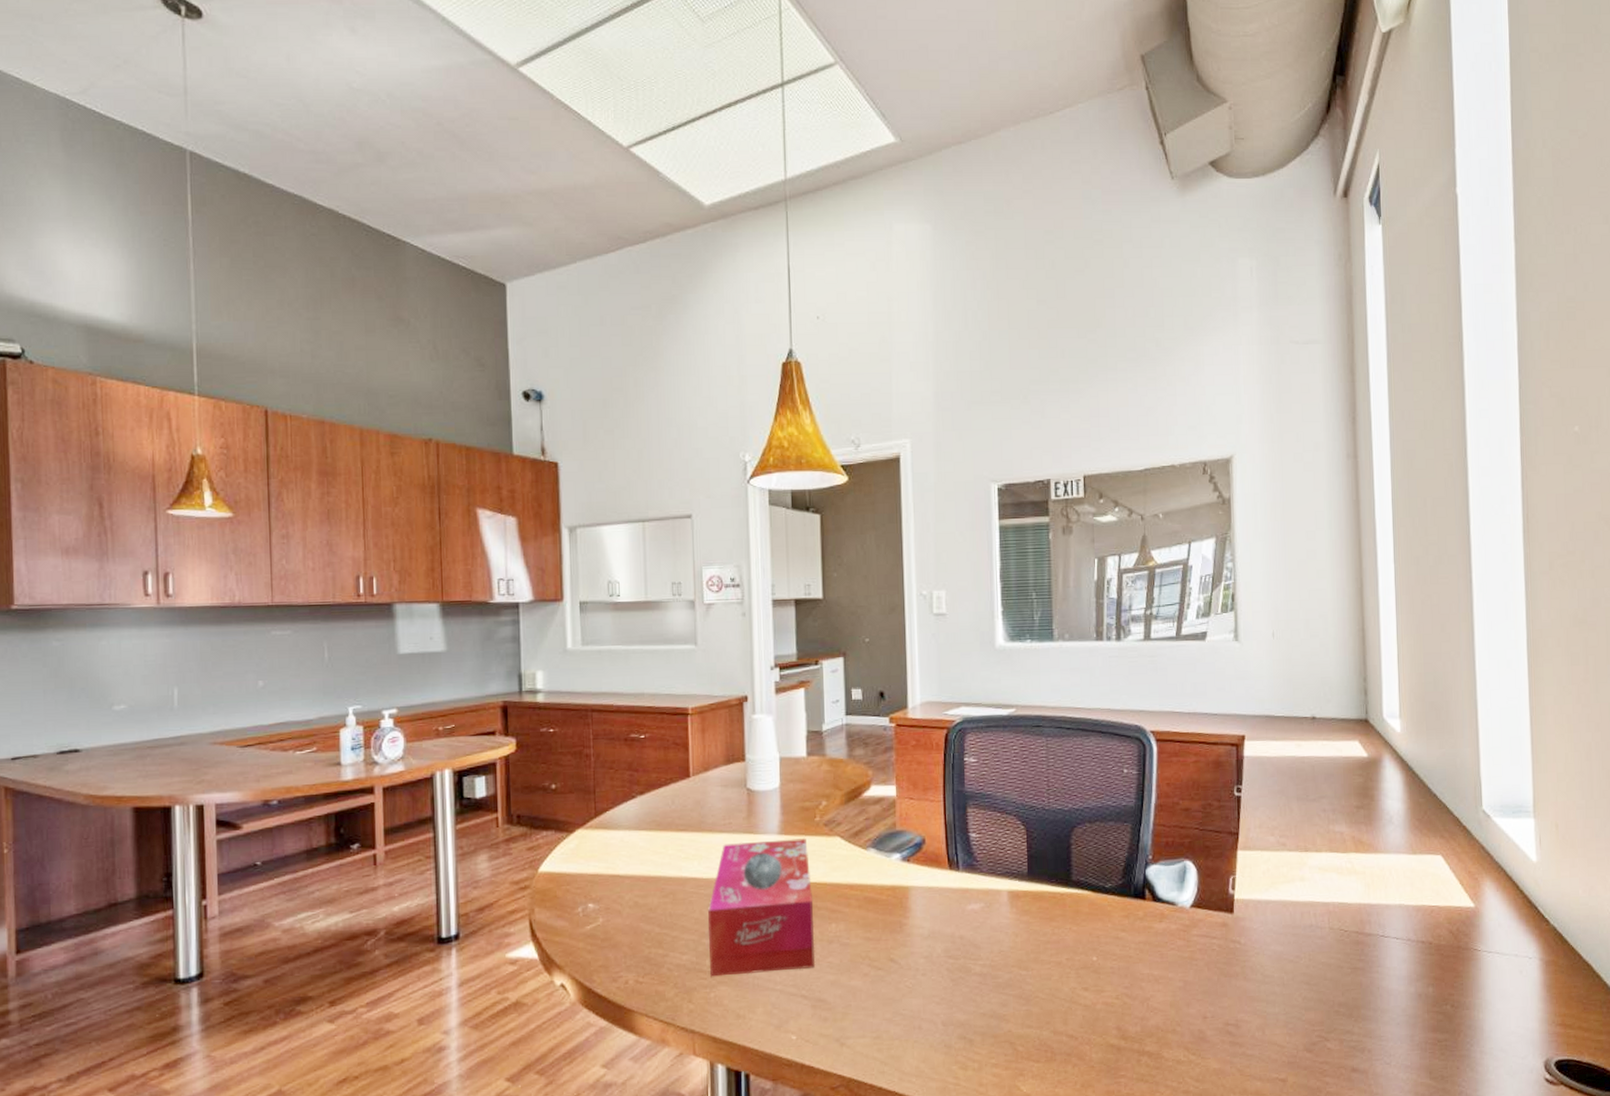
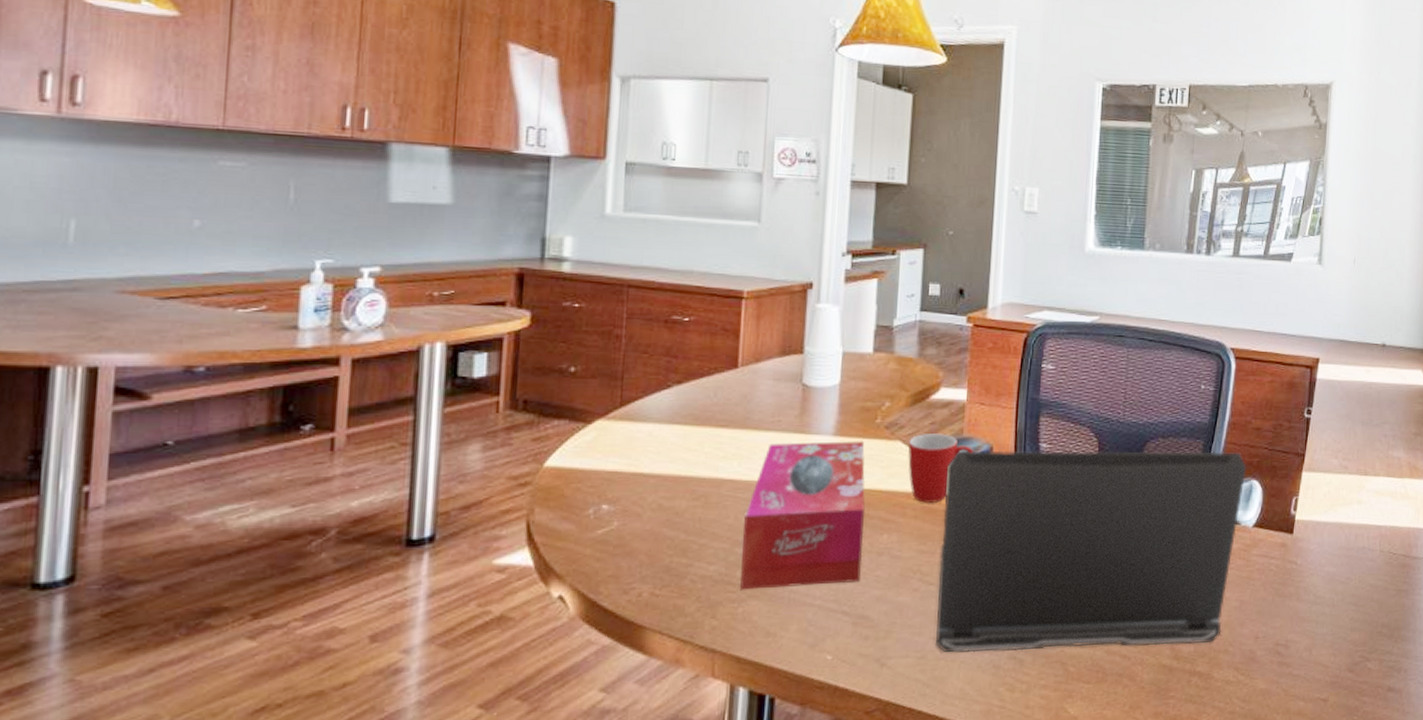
mug: none [846,828,908,894] -> present [907,433,974,504]
laptop computer: none [884,834,1179,1033] -> present [935,450,1247,653]

